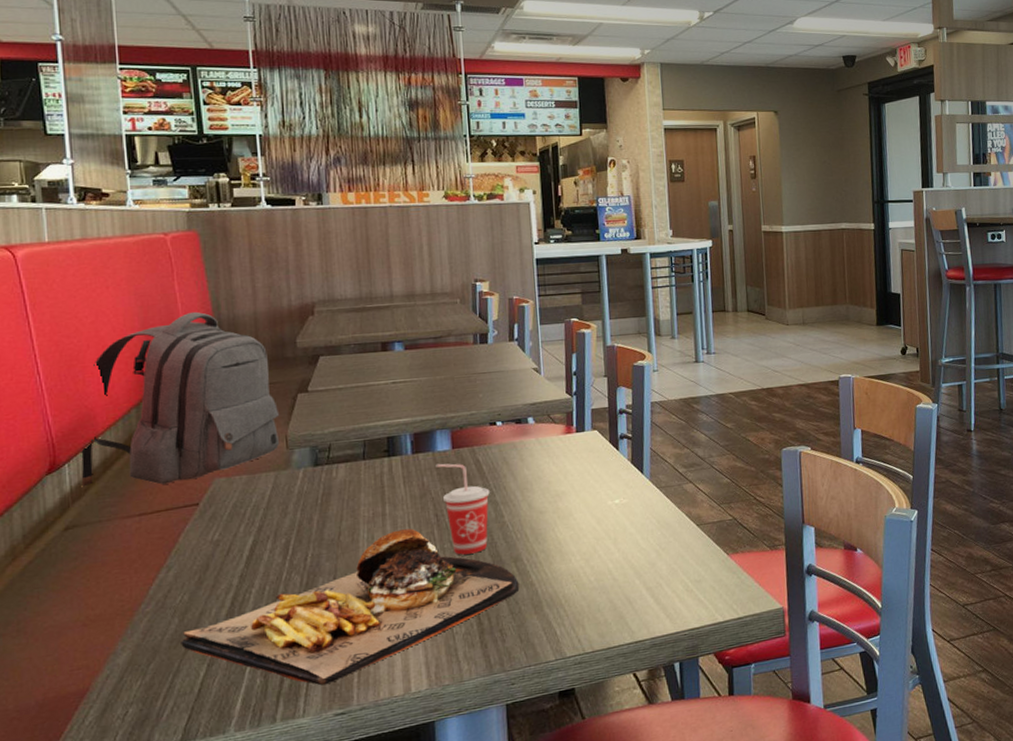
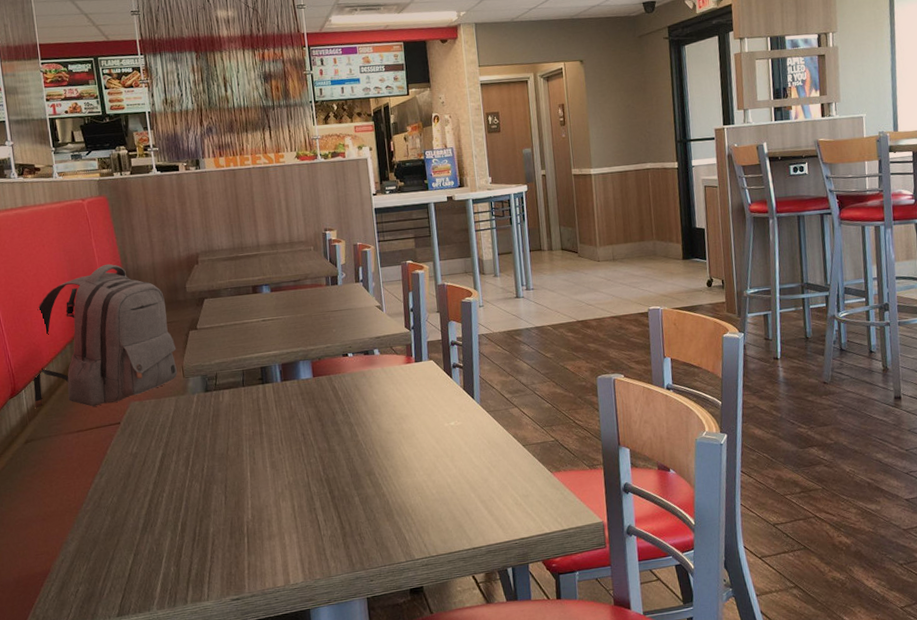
food tray: present [181,528,520,686] -> none [113,445,374,575]
beverage cup: present [436,463,490,555] -> none [300,389,346,469]

